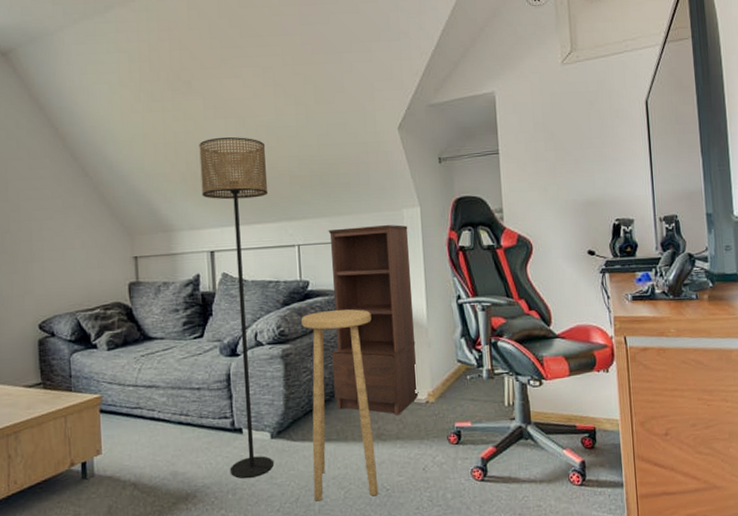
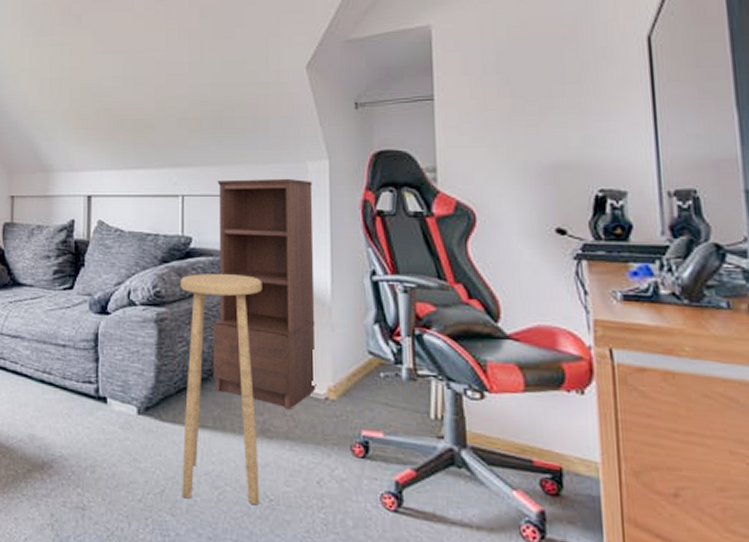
floor lamp: present [199,136,274,478] -> none [83,73,154,457]

